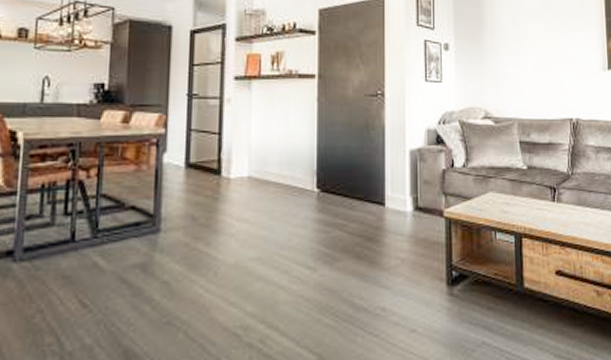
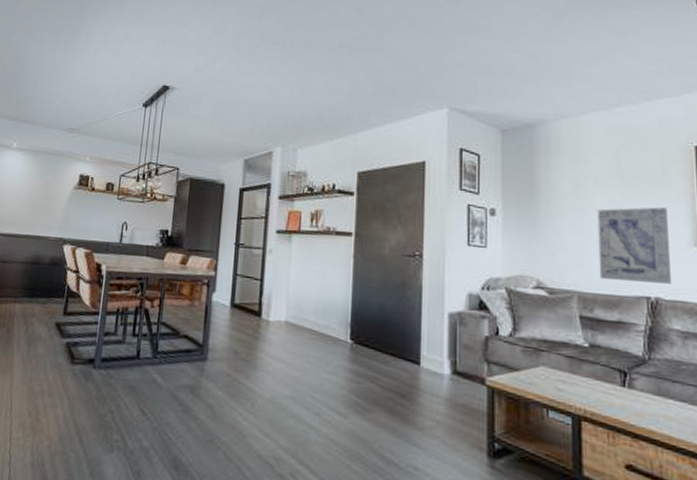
wall art: none [532,37,588,106] -> present [597,207,673,284]

